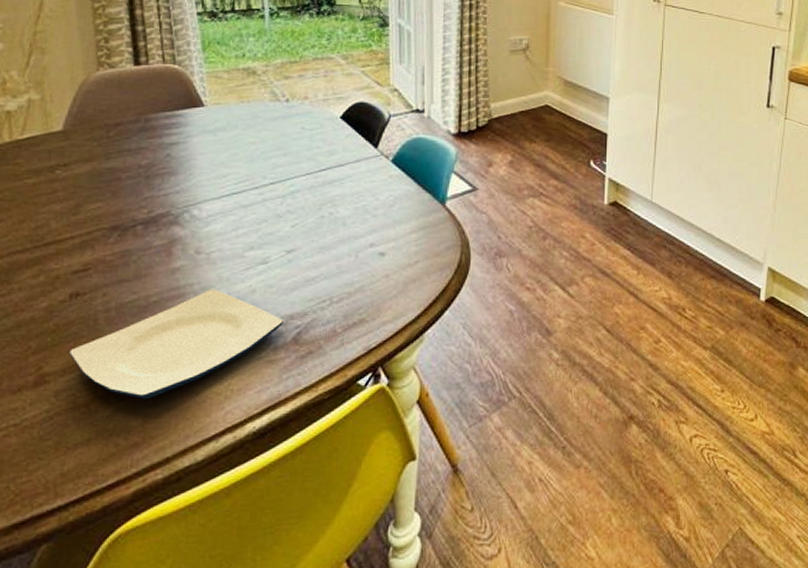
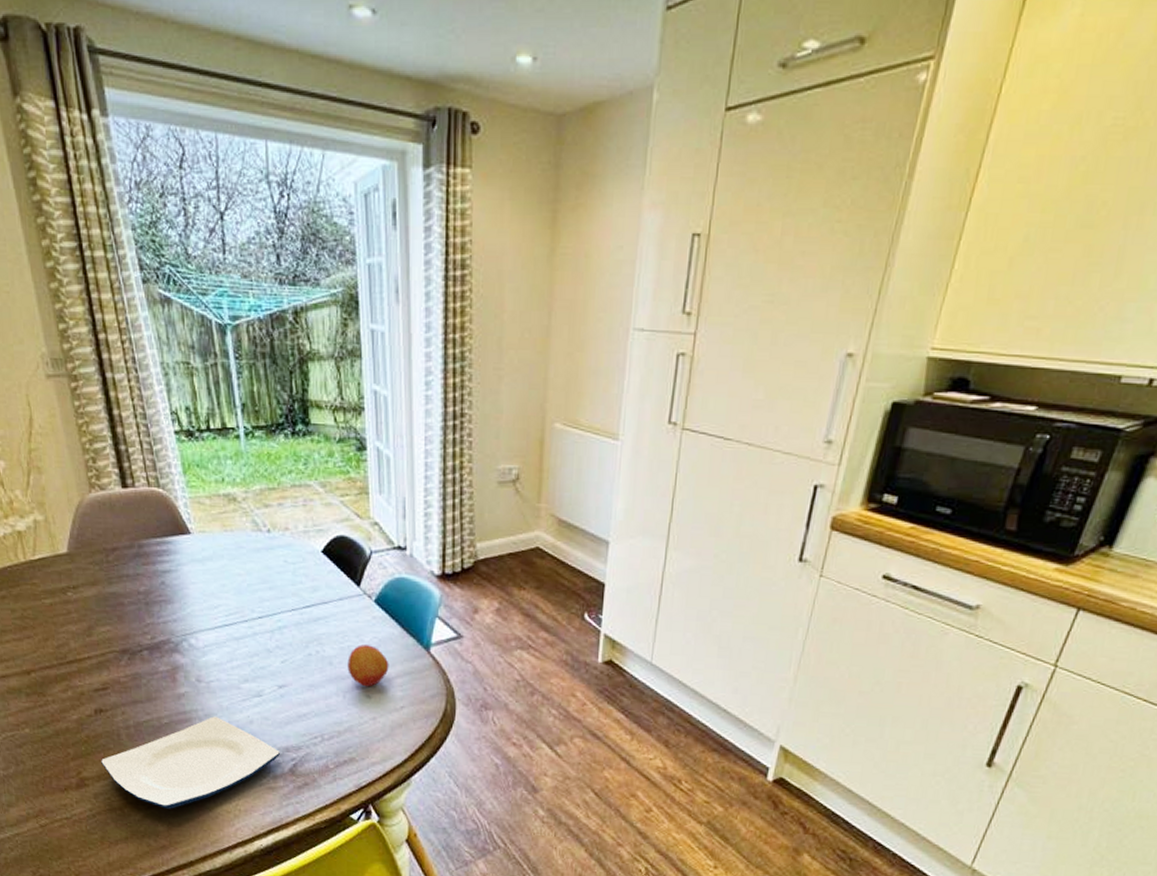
fruit: none [361,203,405,245] -> present [347,644,389,687]

